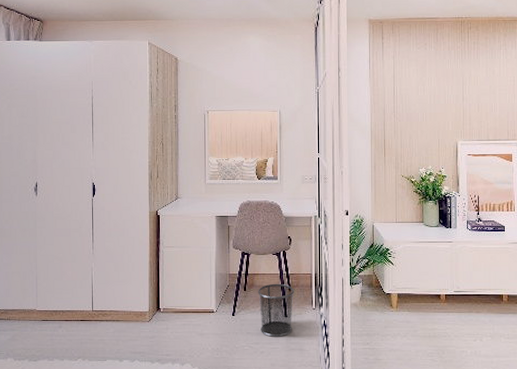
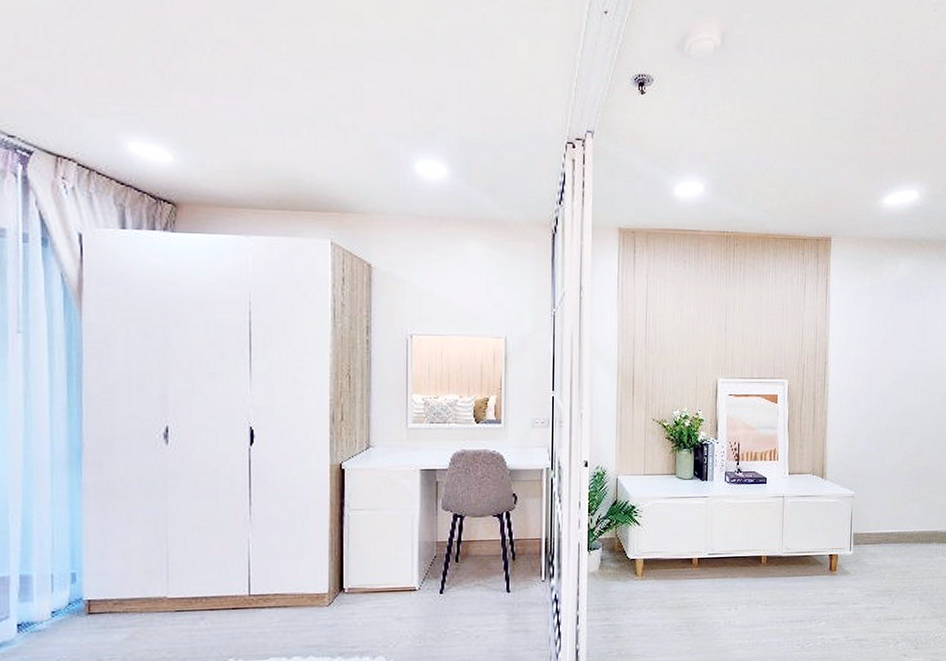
waste bin: present [258,283,294,337] -> none [474,551,519,617]

